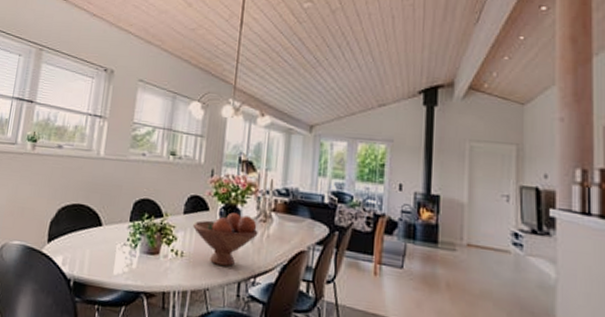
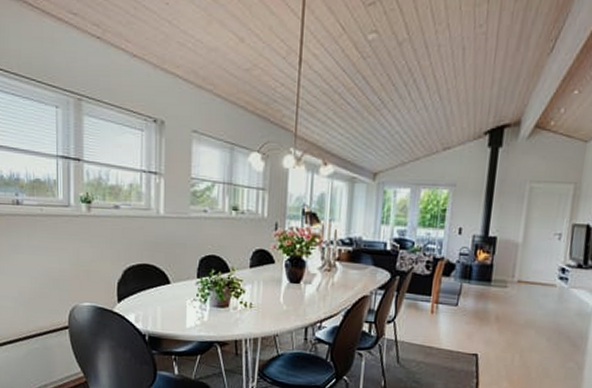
fruit bowl: present [193,212,258,266] -> none [260,264,323,314]

